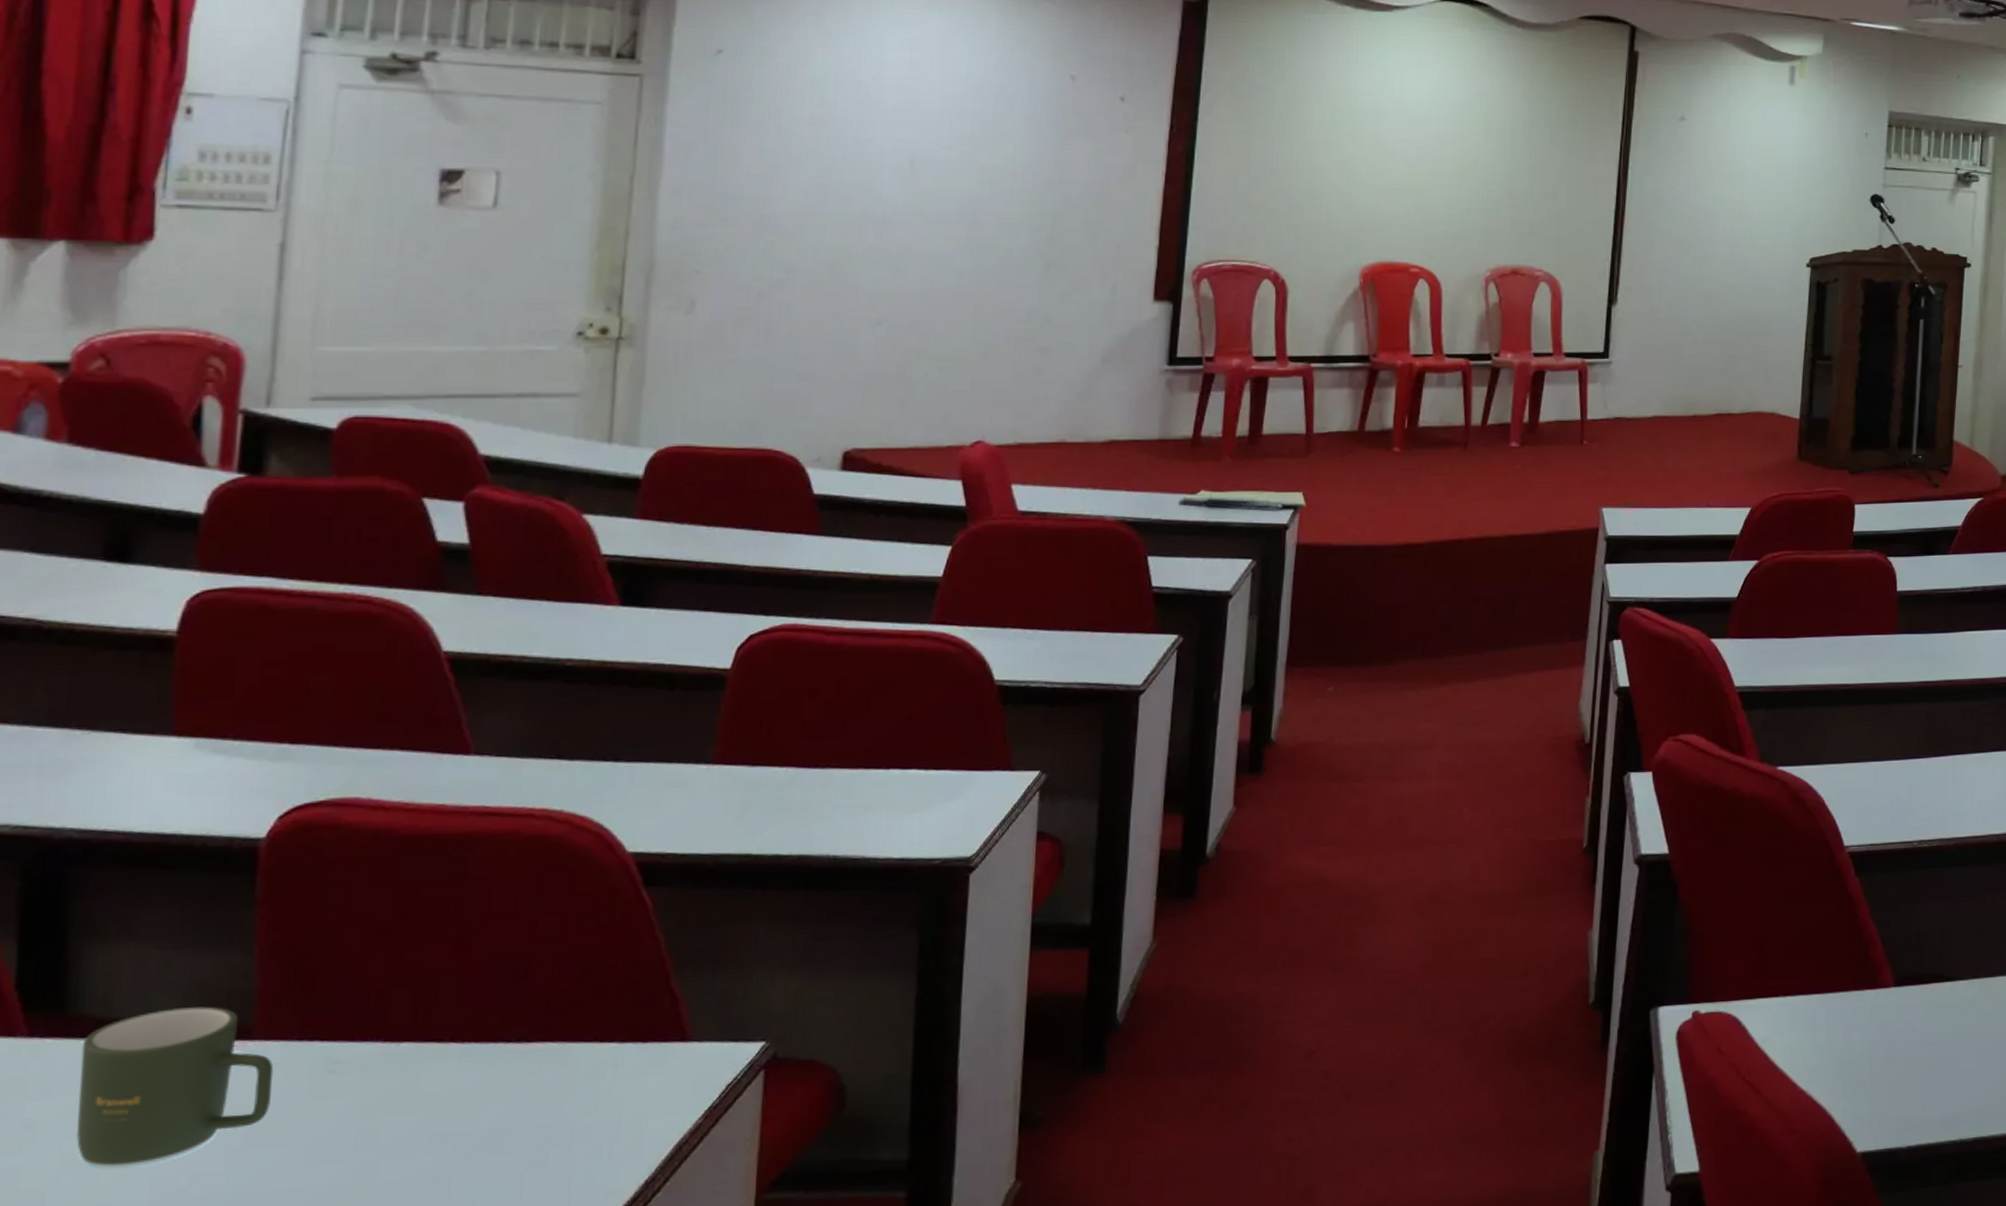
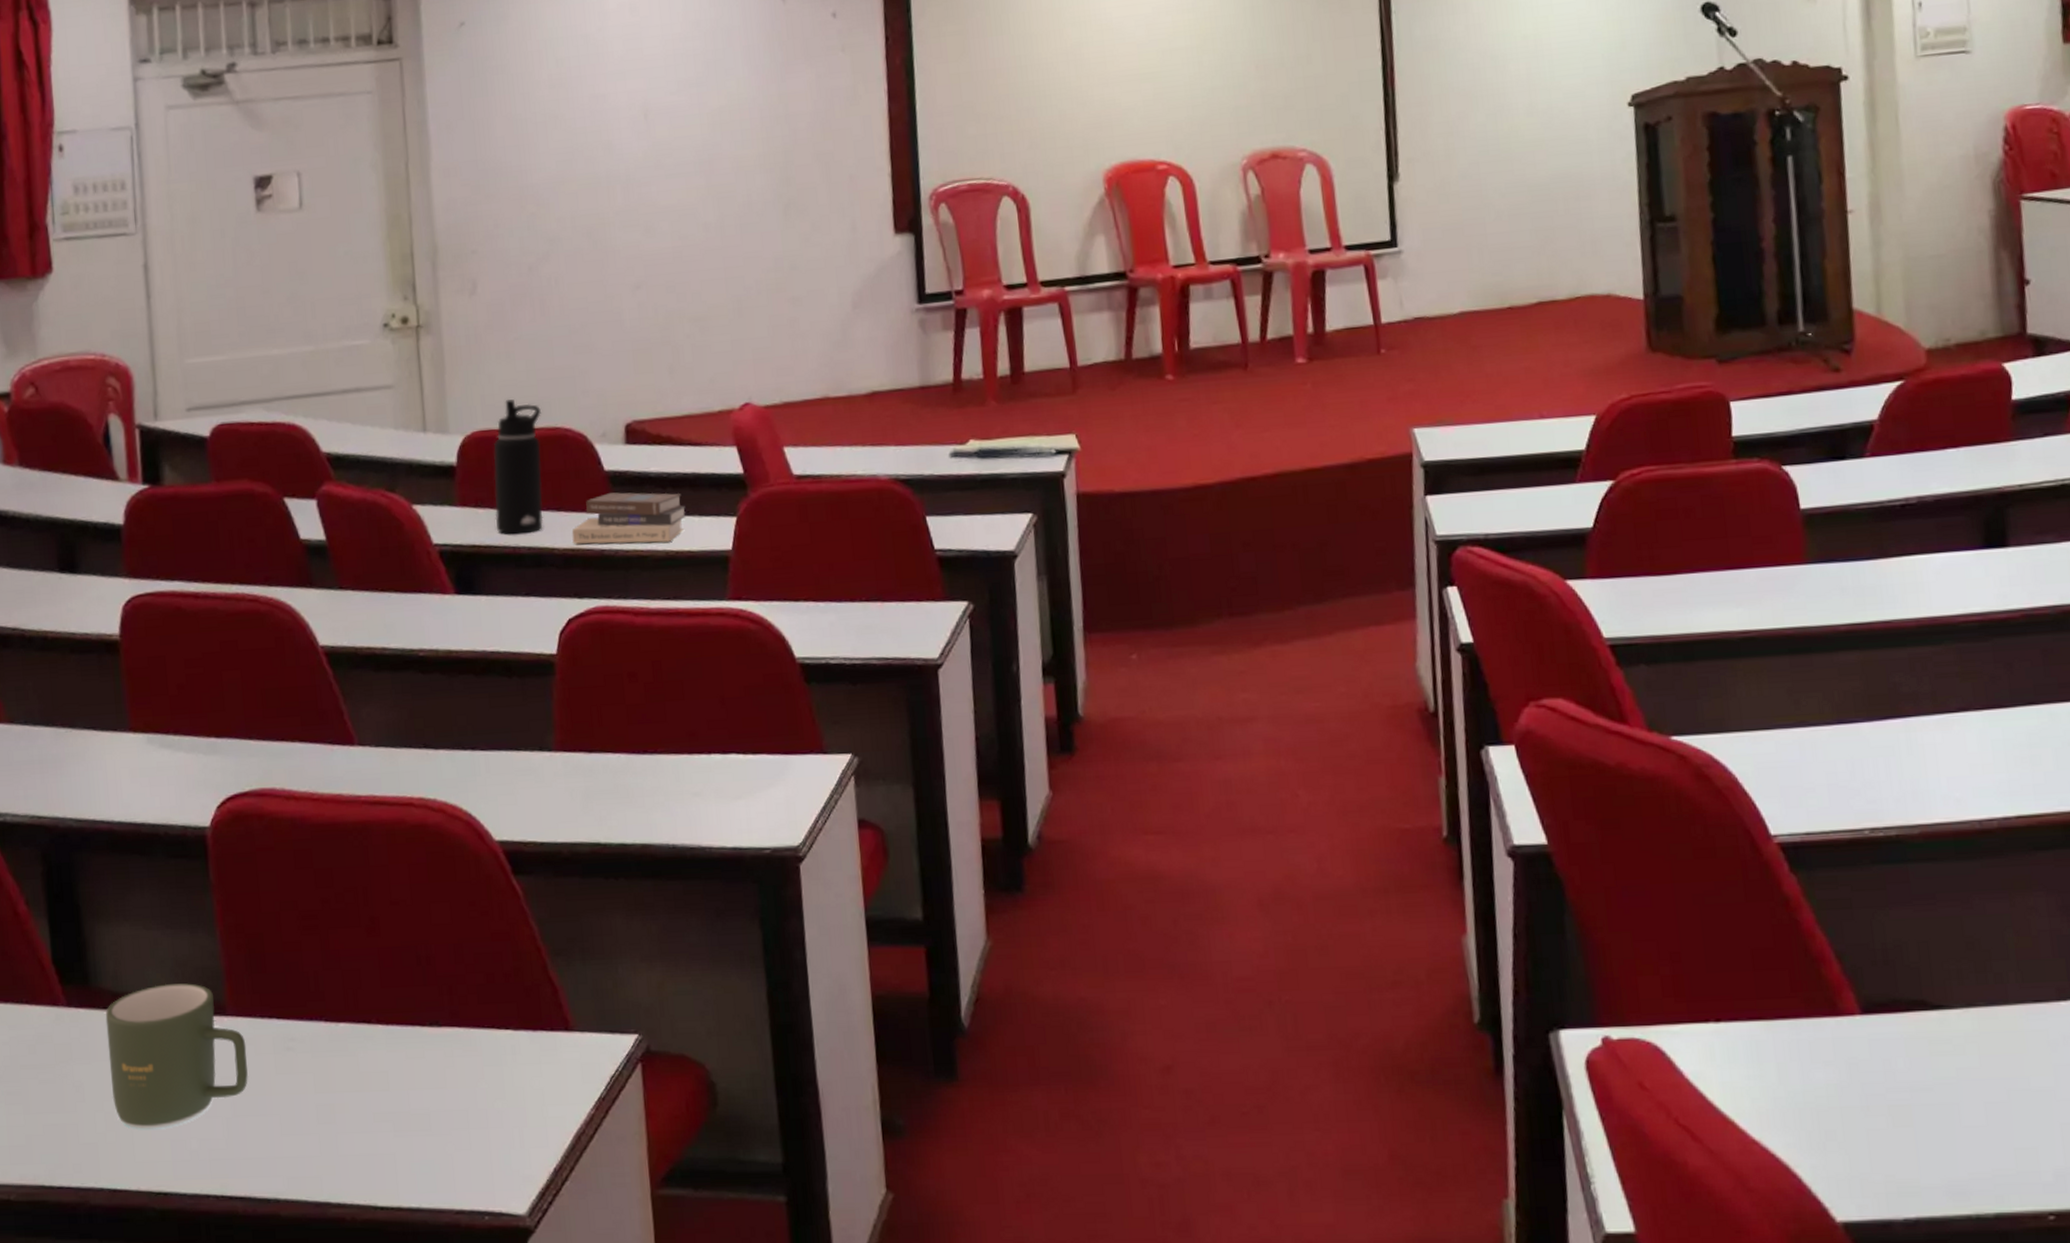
water bottle: none [679,417,752,550] -> present [493,399,543,535]
books: none [766,516,898,566] -> present [571,492,686,545]

